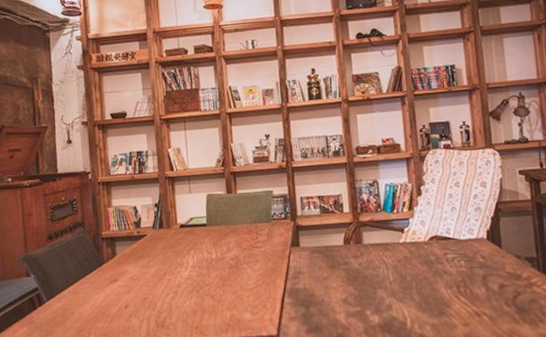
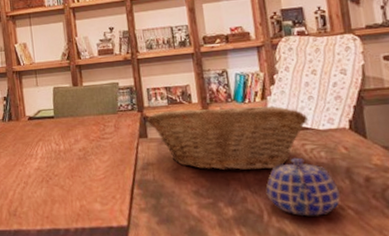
fruit basket: none [299,215,450,279] -> present [146,105,308,171]
teapot: none [410,266,476,323] -> present [265,157,340,216]

